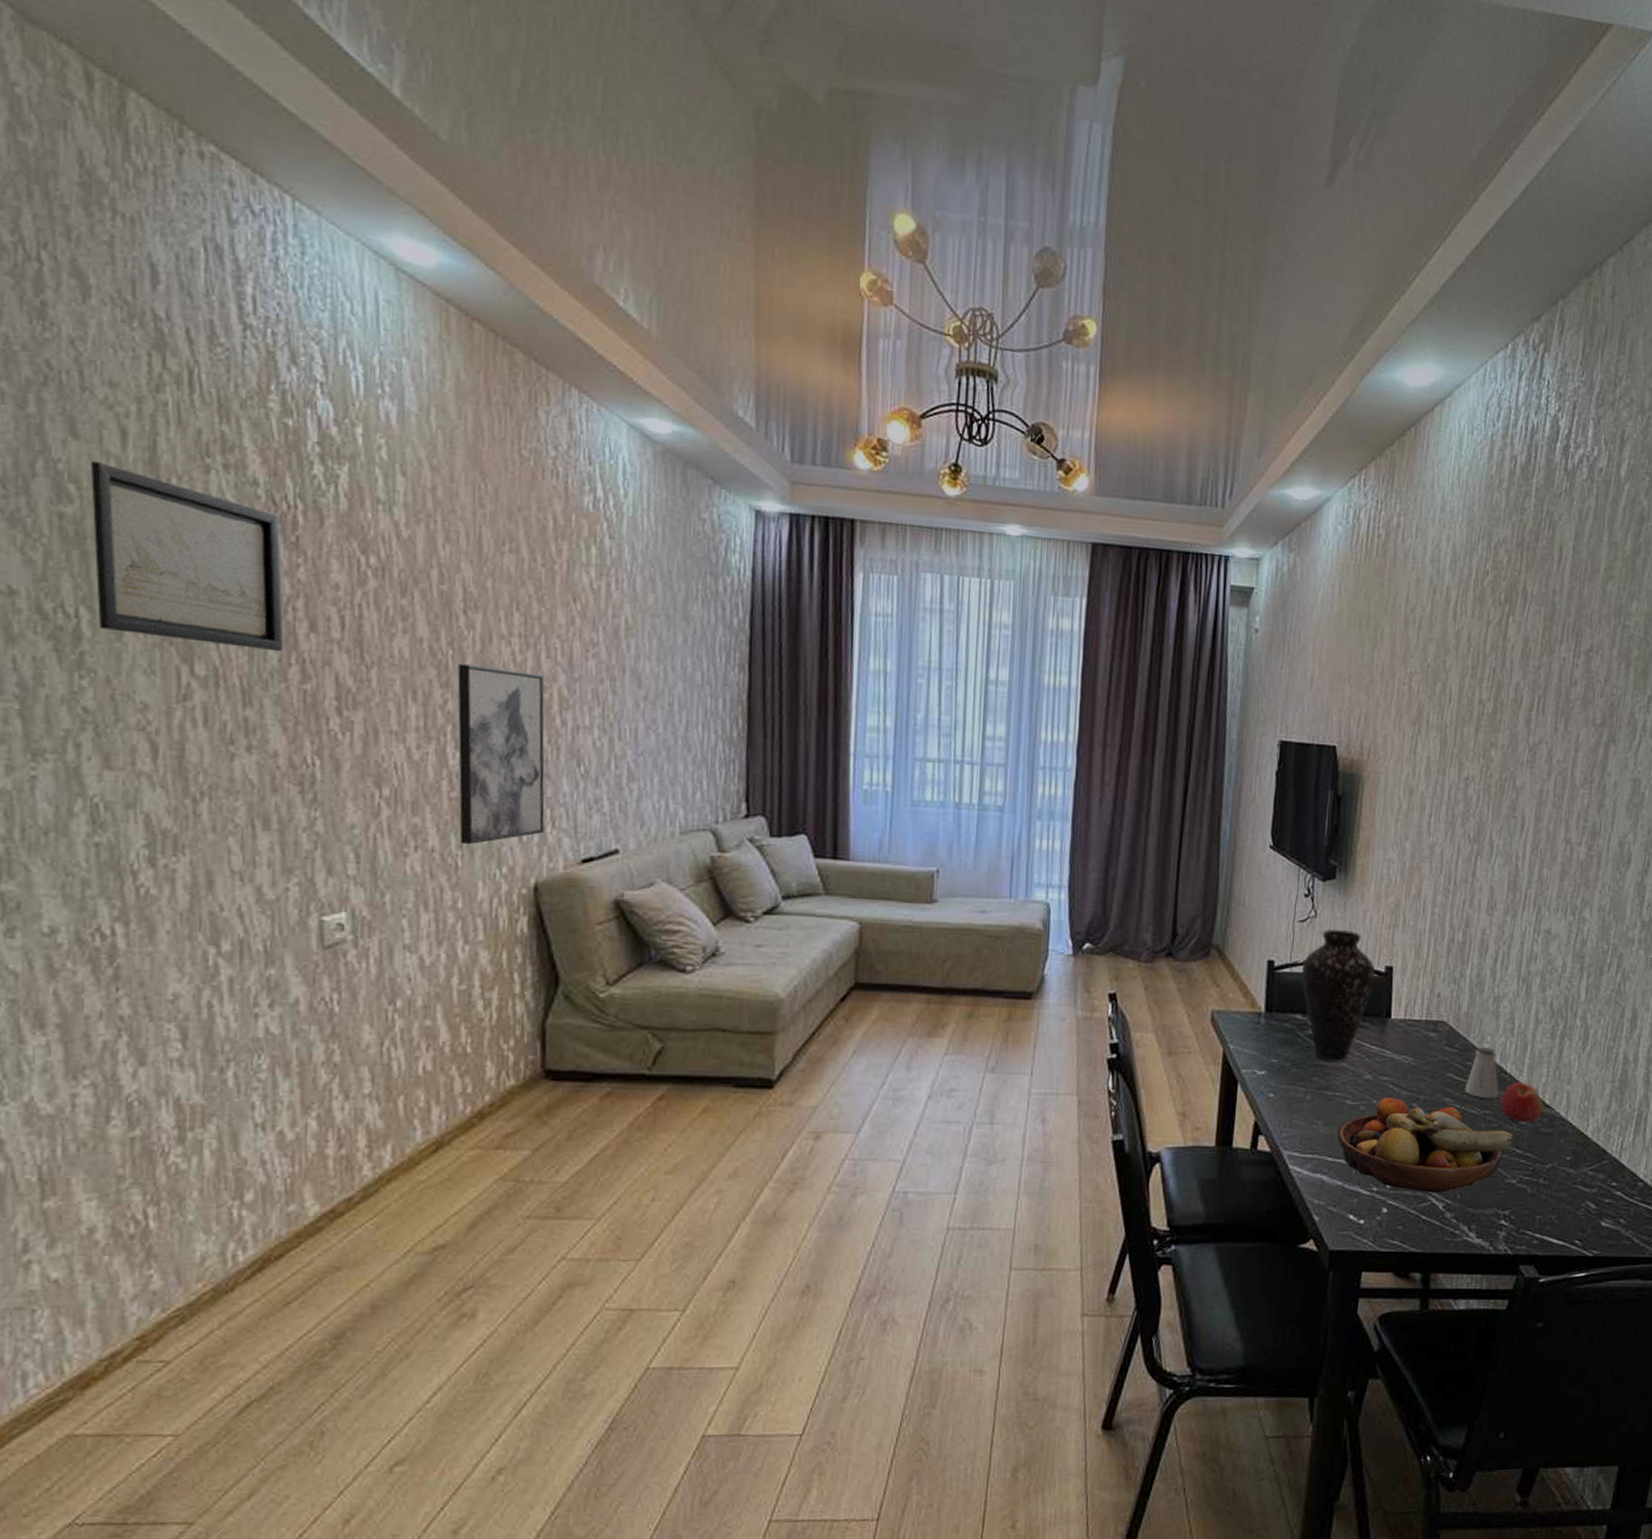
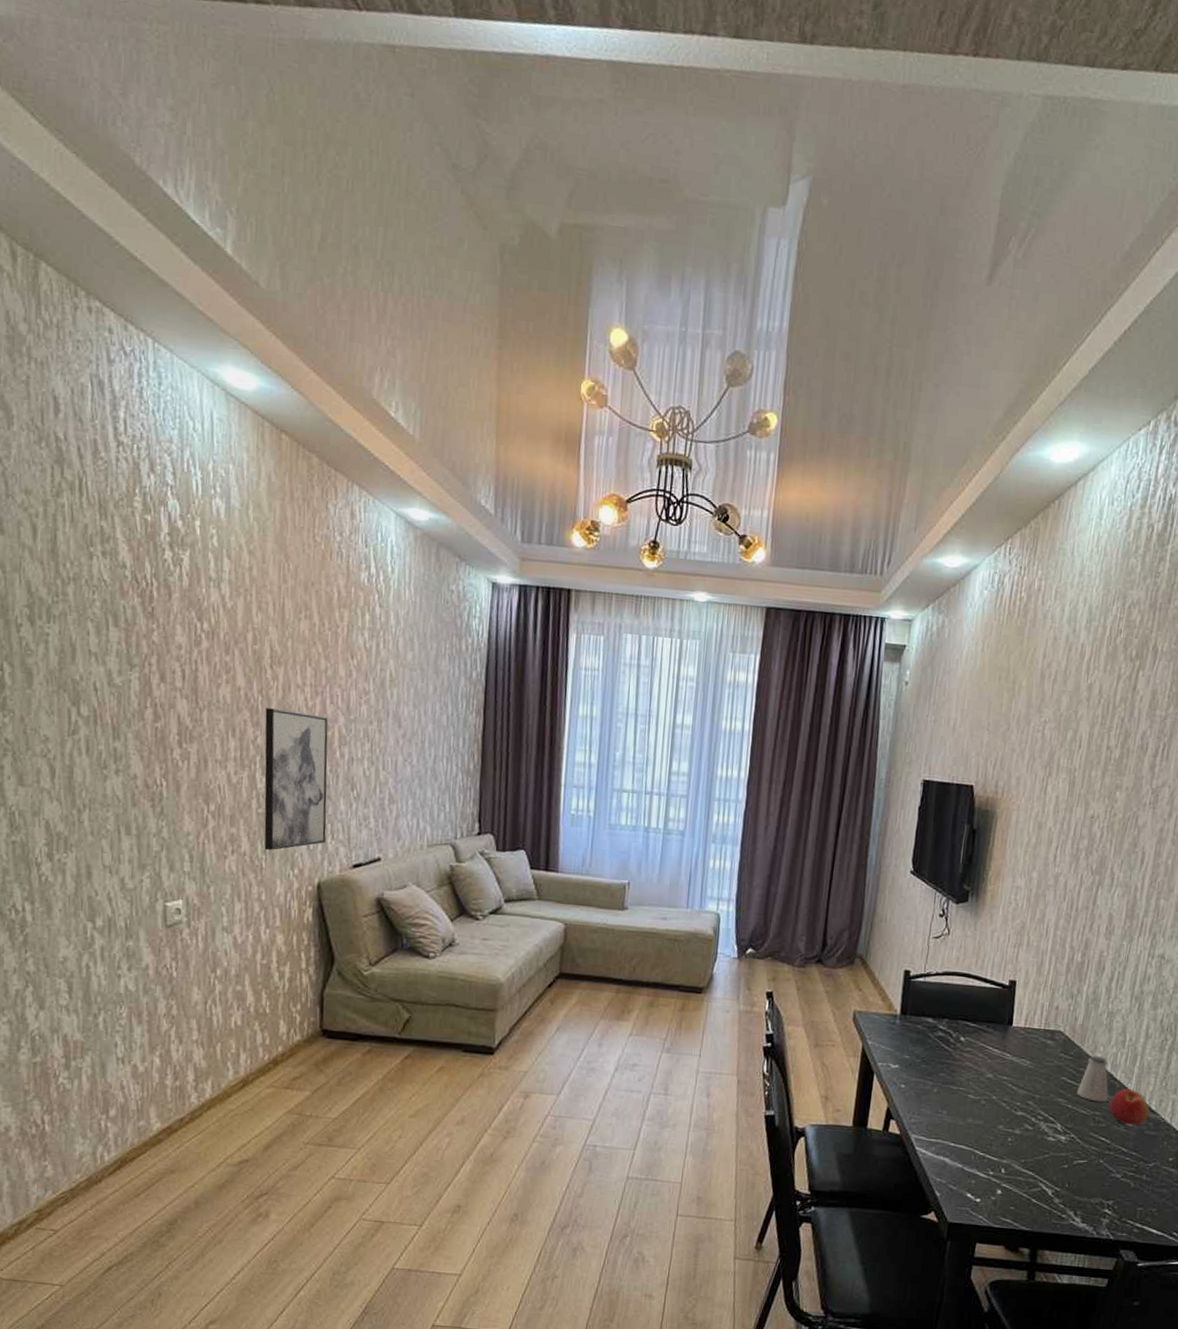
wall art: present [90,461,284,652] -> none [11,551,142,698]
vase: present [1302,930,1376,1061] -> none [934,946,1001,1061]
fruit bowl: present [1337,1098,1516,1193] -> none [959,1095,1123,1181]

